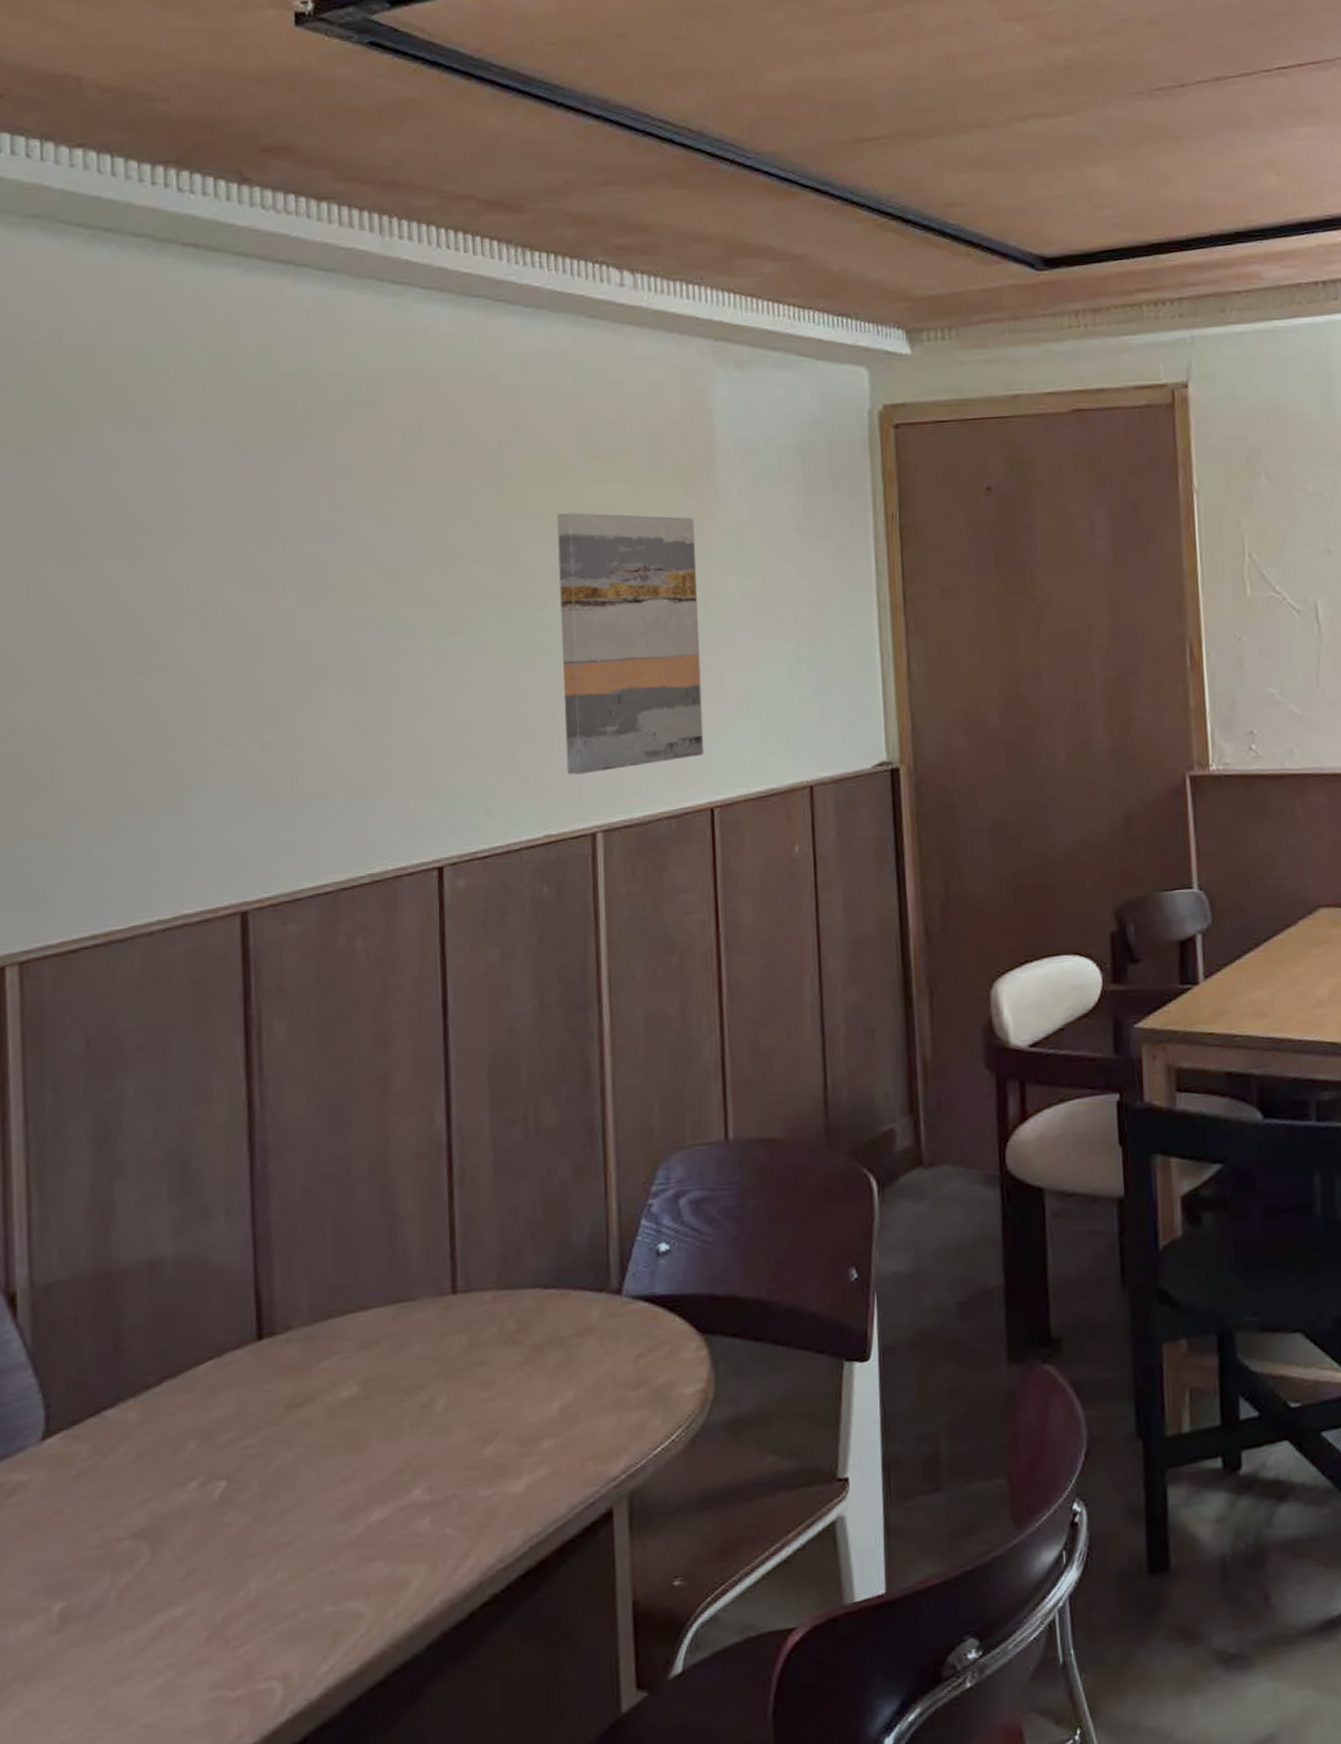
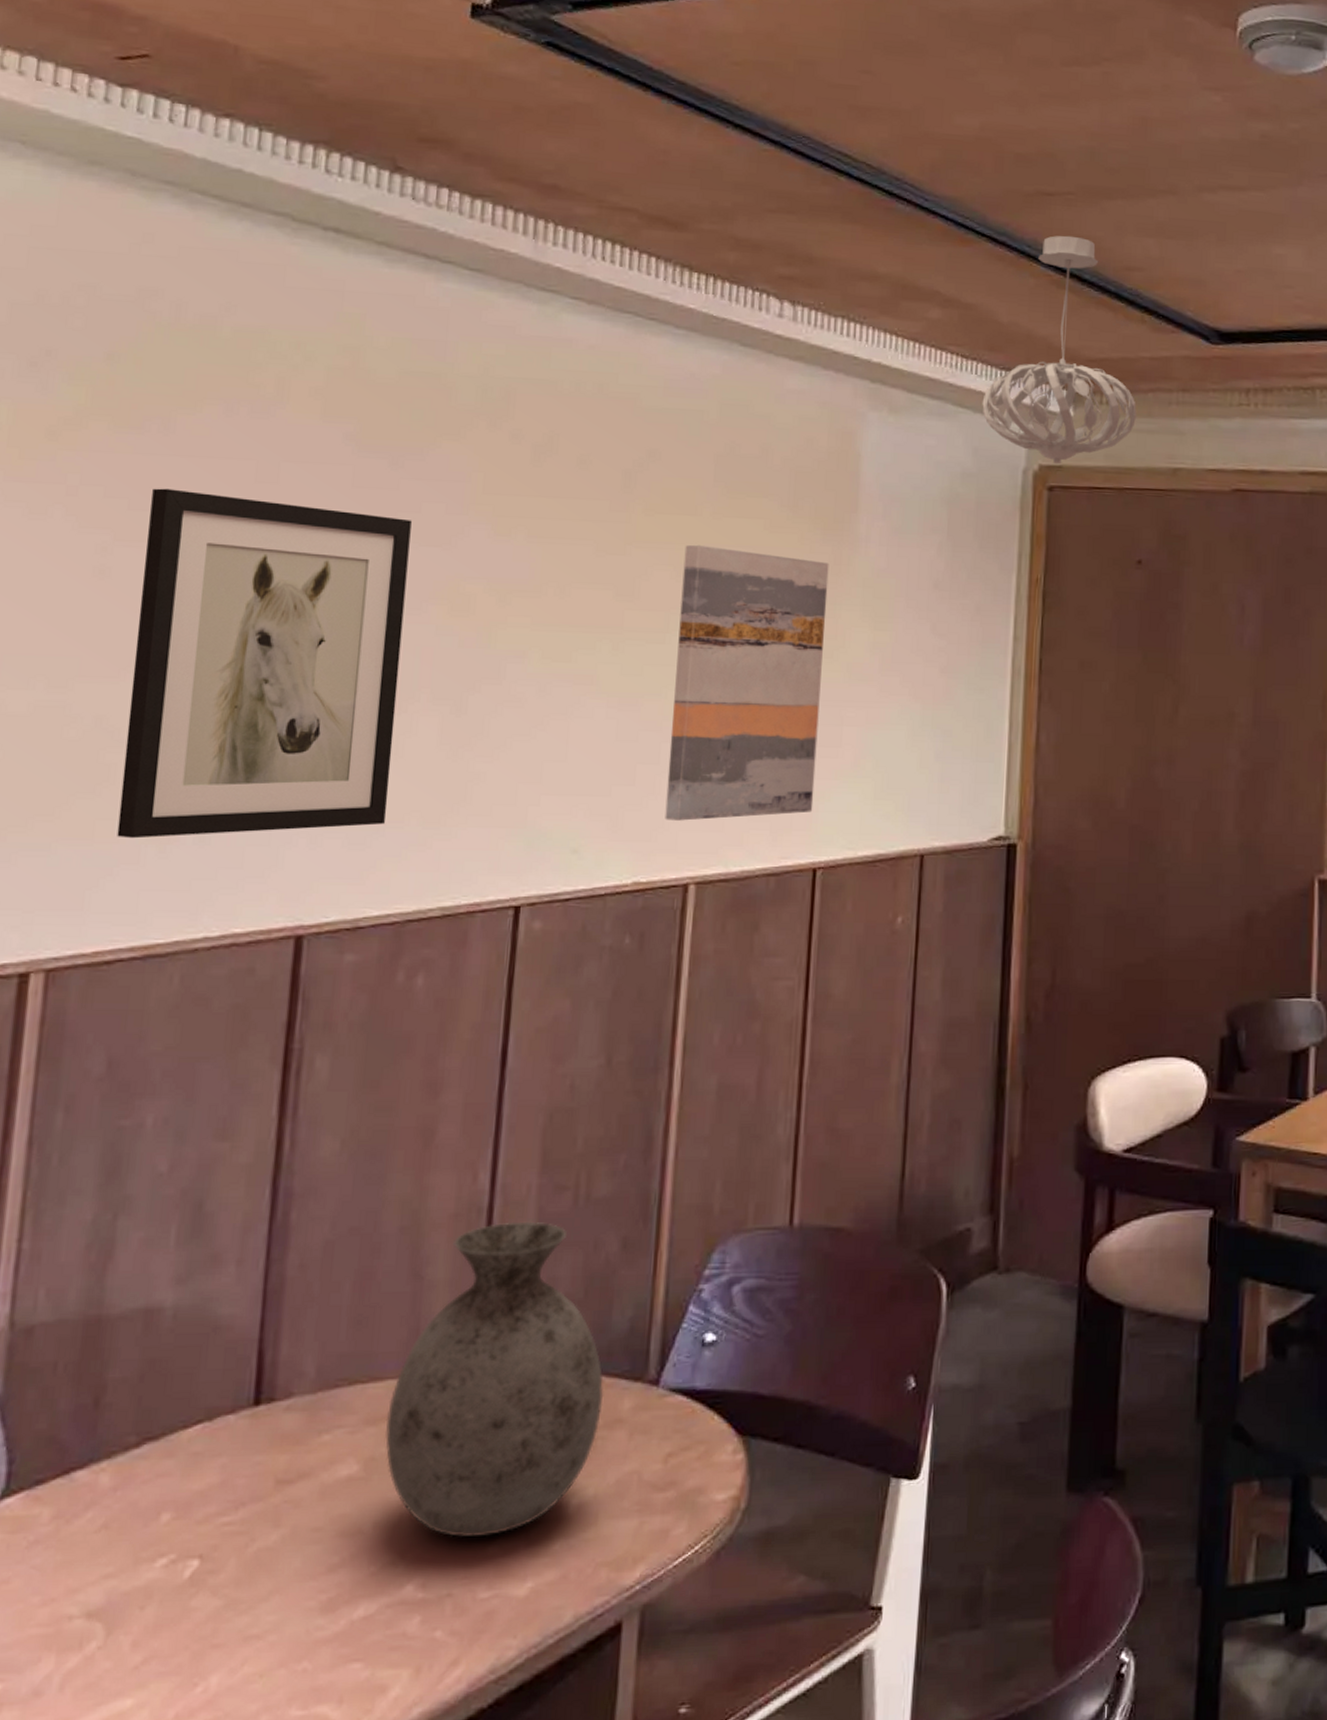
wall art: none [57,506,310,836] -> present [117,488,412,839]
vase: none [377,1155,573,1444] -> present [385,1222,604,1537]
pendant light: none [822,178,972,403] -> present [982,235,1137,465]

